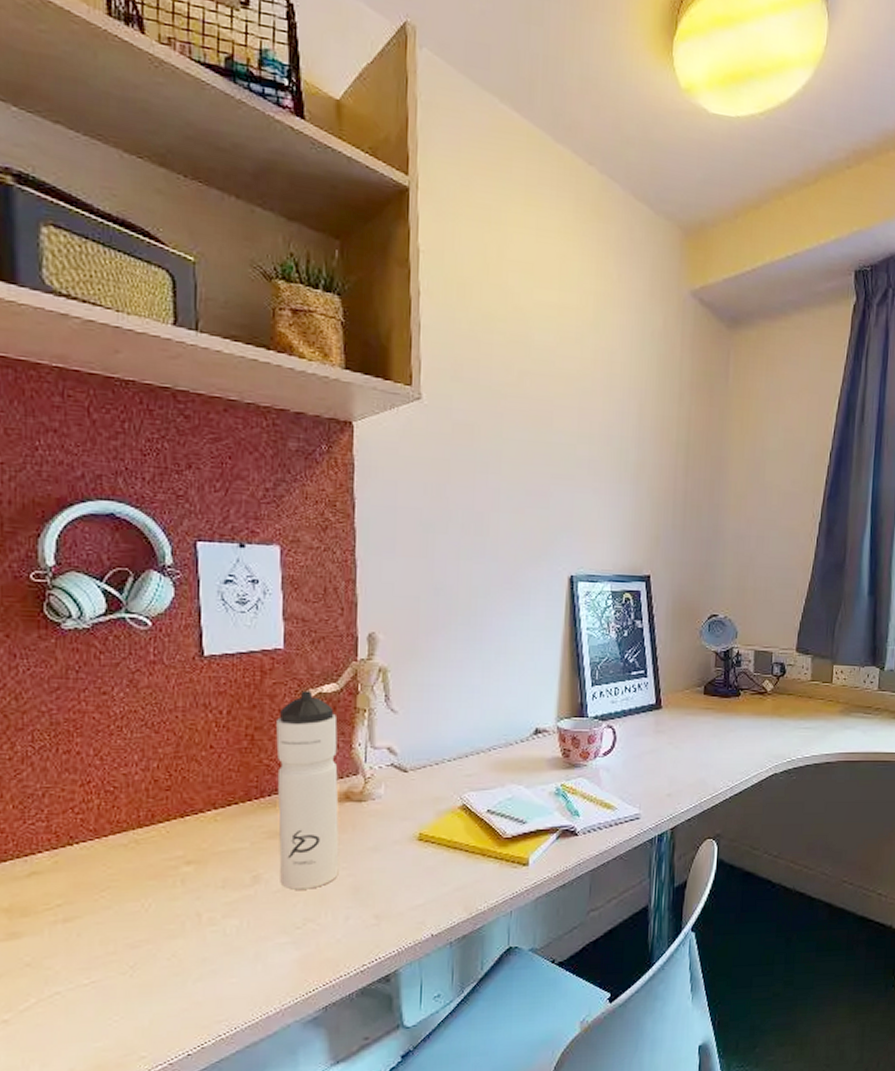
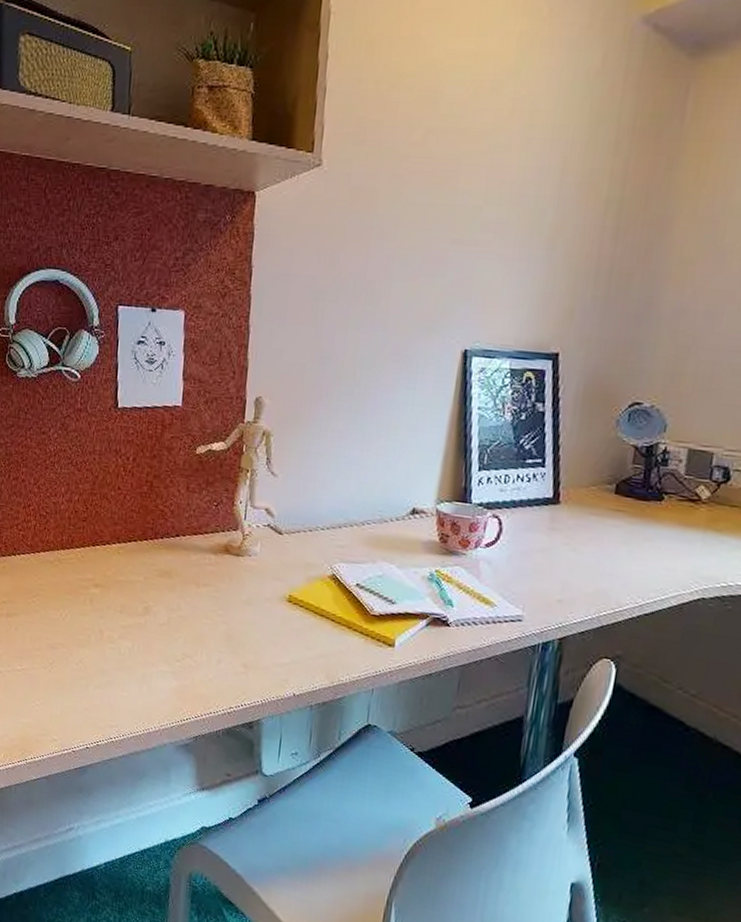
water bottle: present [276,690,340,890] -> none [166,446,223,628]

